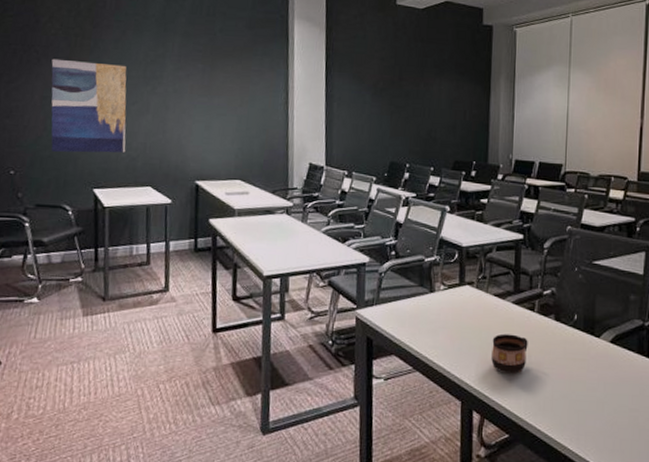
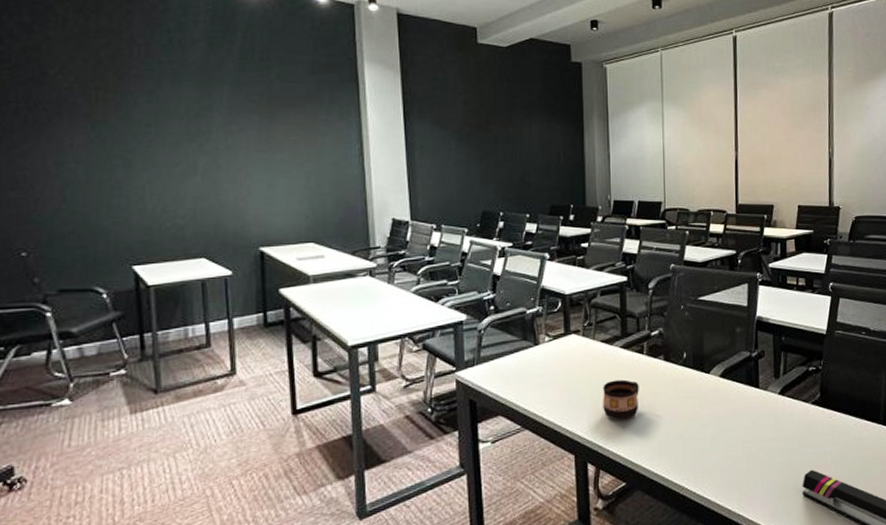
wall art: present [51,58,127,153] -> none [66,117,171,227]

